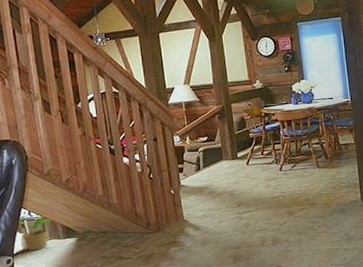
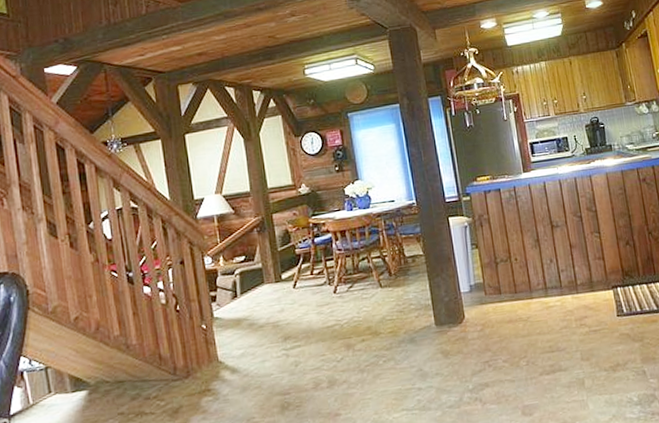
potted plant: present [18,216,52,251] -> none [16,365,58,410]

